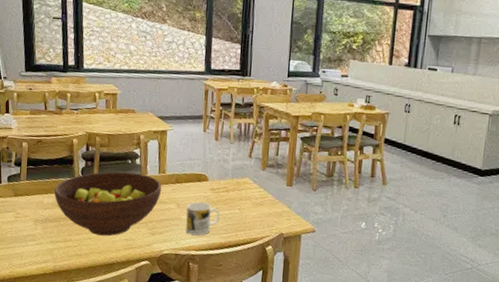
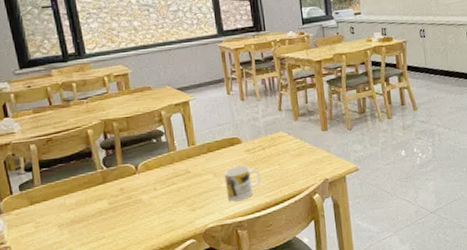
fruit bowl: present [54,171,162,236] -> none [75,150,195,226]

